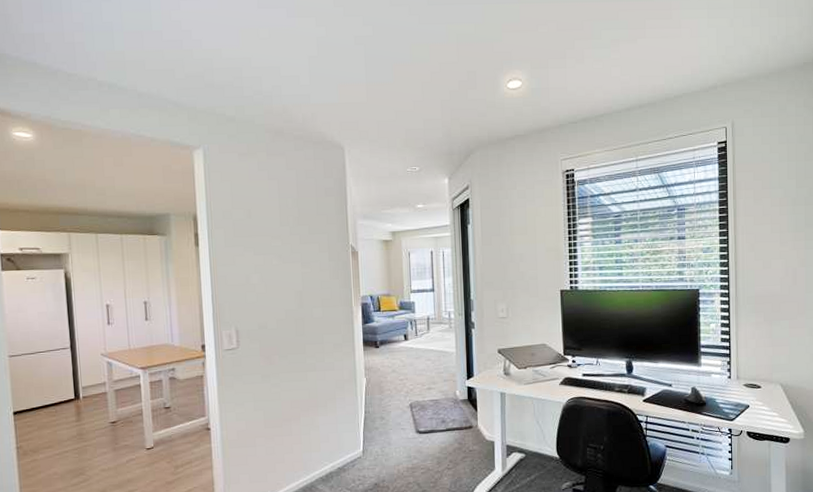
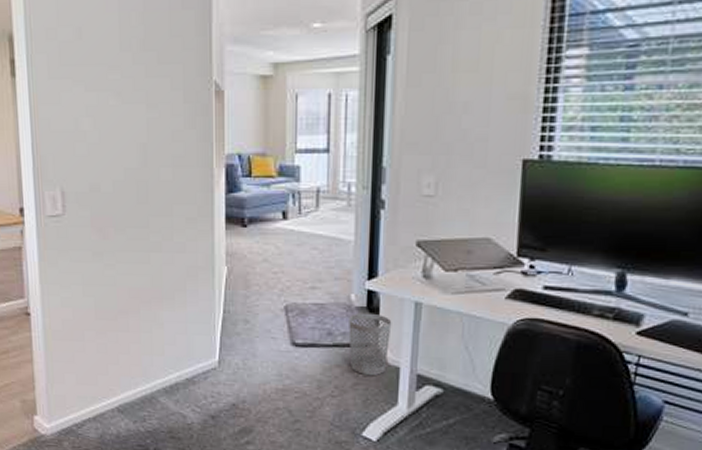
wastebasket: none [456,403,486,450] -> present [348,312,392,375]

